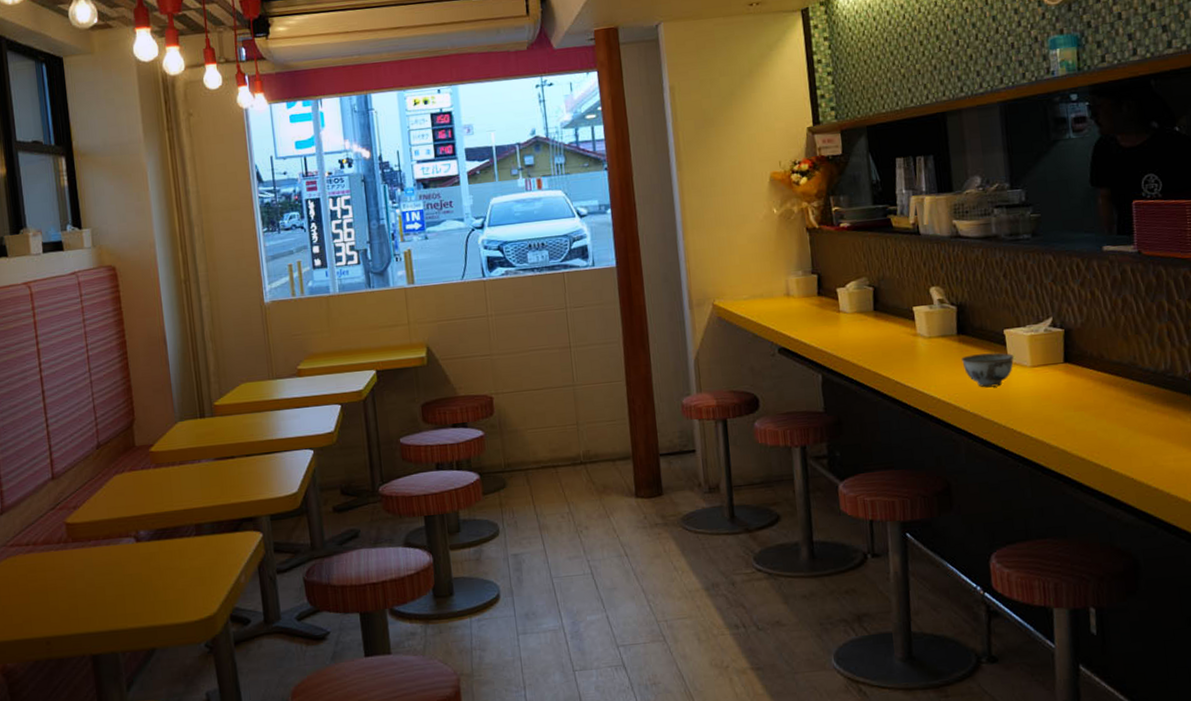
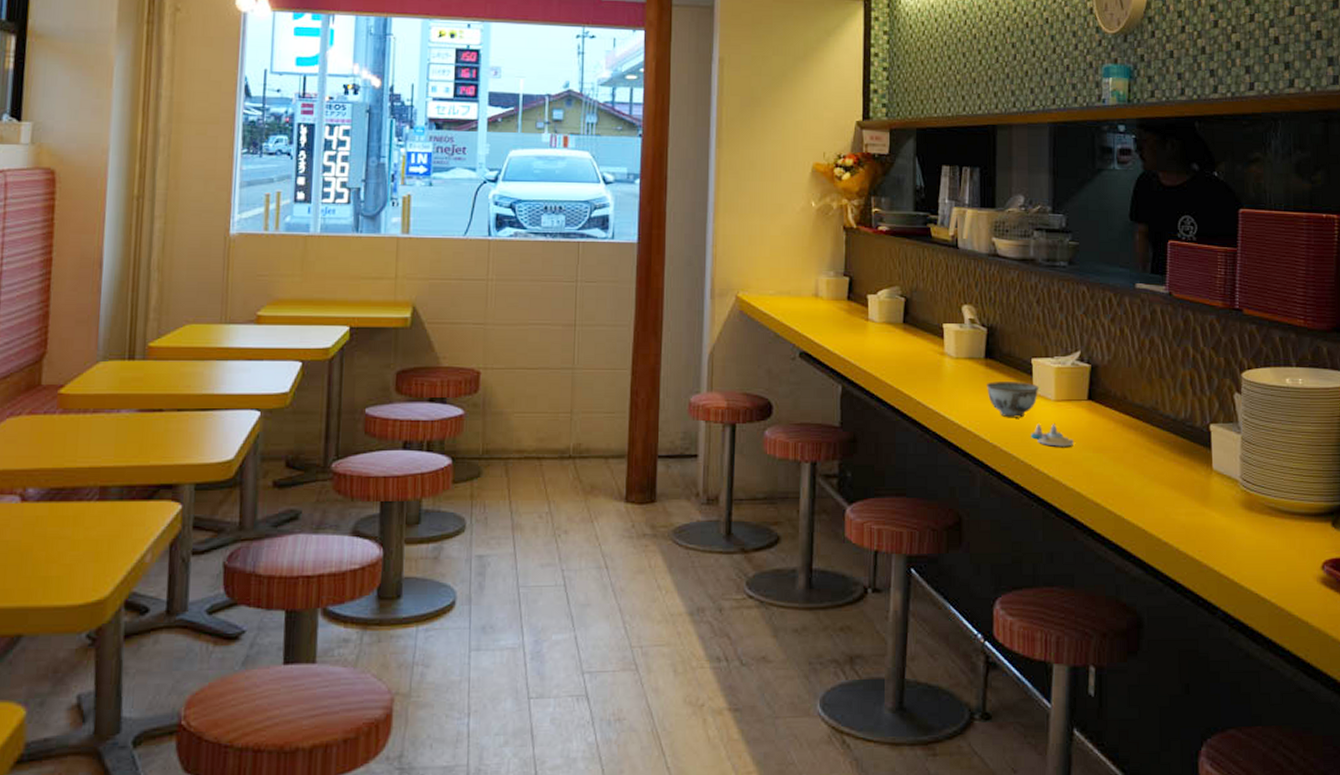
salt and pepper shaker set: none [1010,388,1054,410] -> present [1031,424,1073,447]

